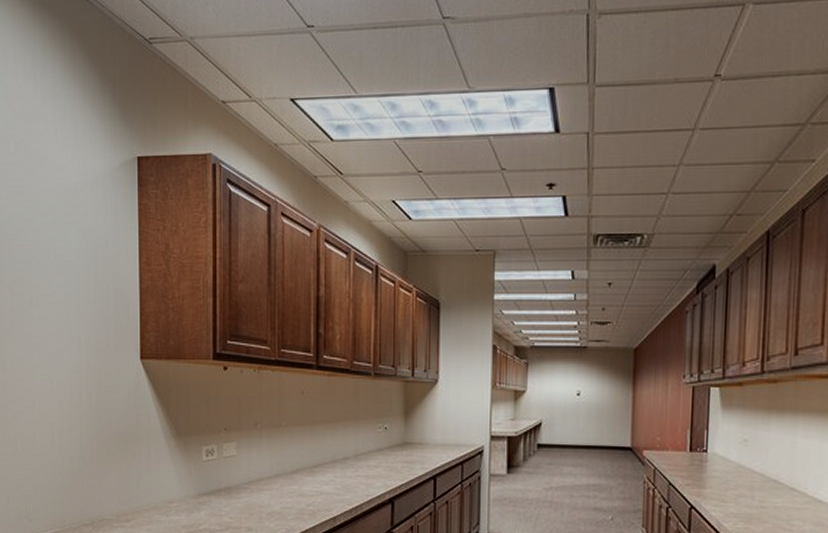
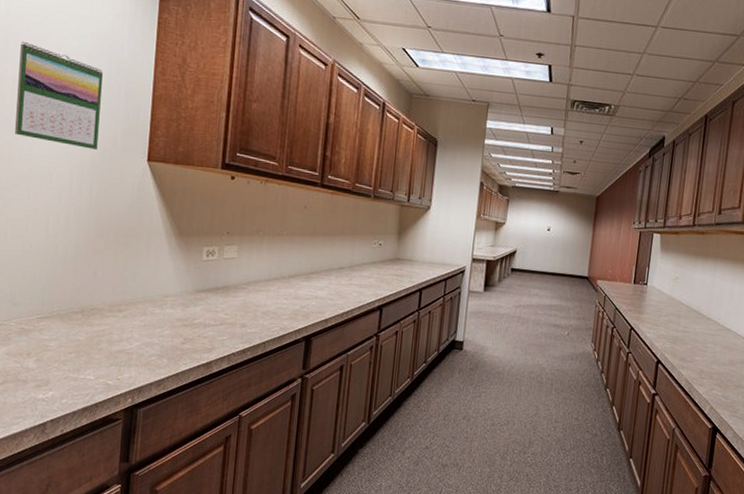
calendar: none [14,247,92,352] -> present [15,40,103,150]

